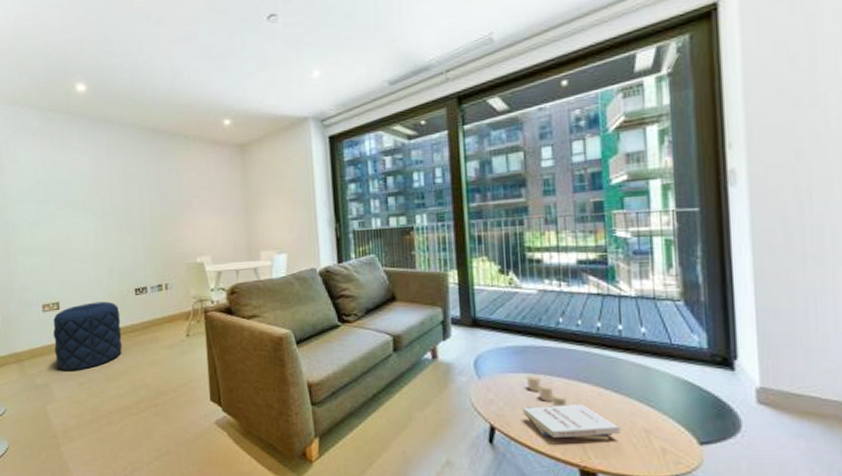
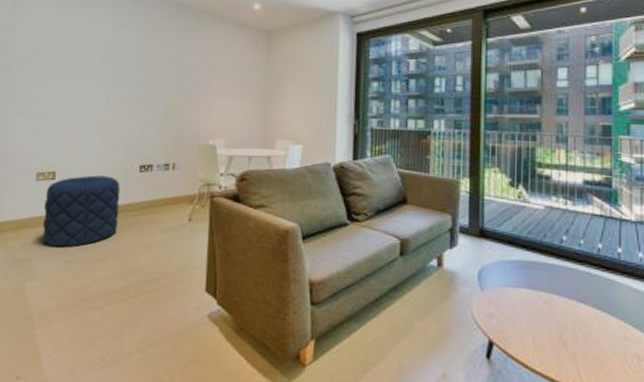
books: present [522,403,621,441] -> none [522,323,614,365]
candle: present [526,375,567,407] -> none [527,291,564,326]

